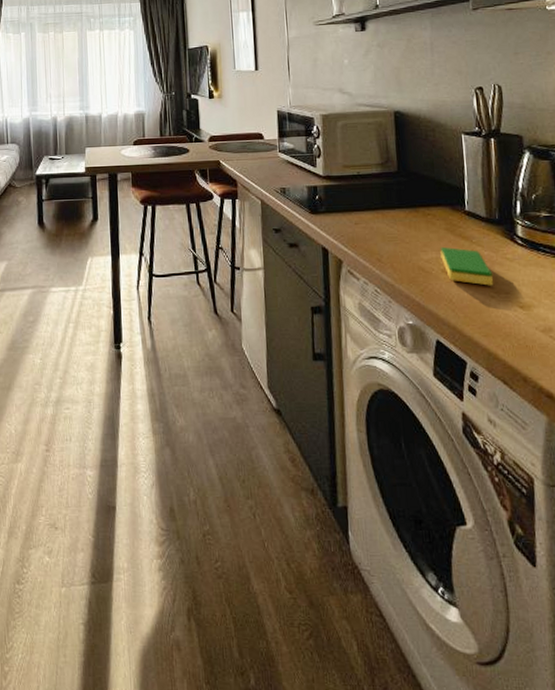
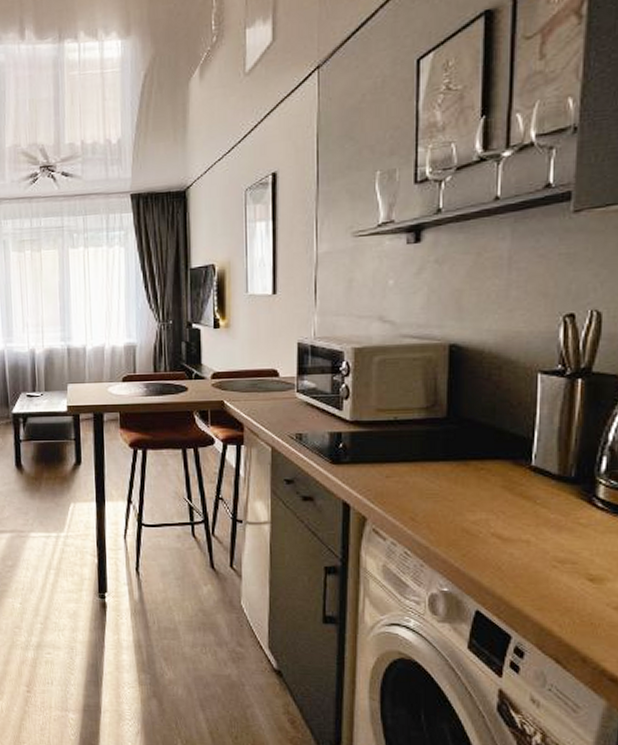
dish sponge: present [440,247,494,286] -> none [492,508,559,554]

